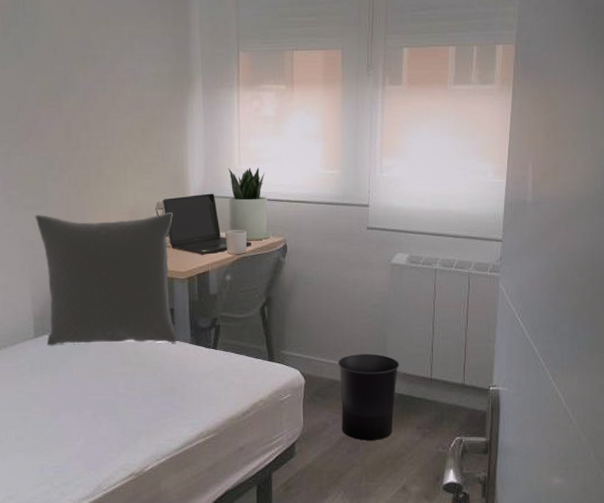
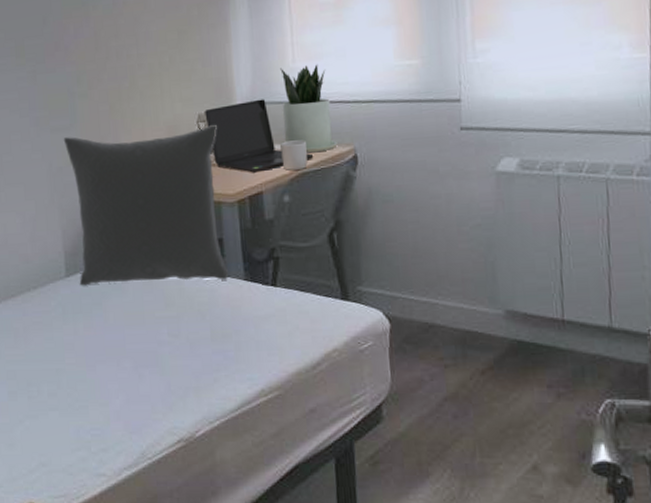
waste bin: present [338,353,399,441] -> none [432,288,517,402]

